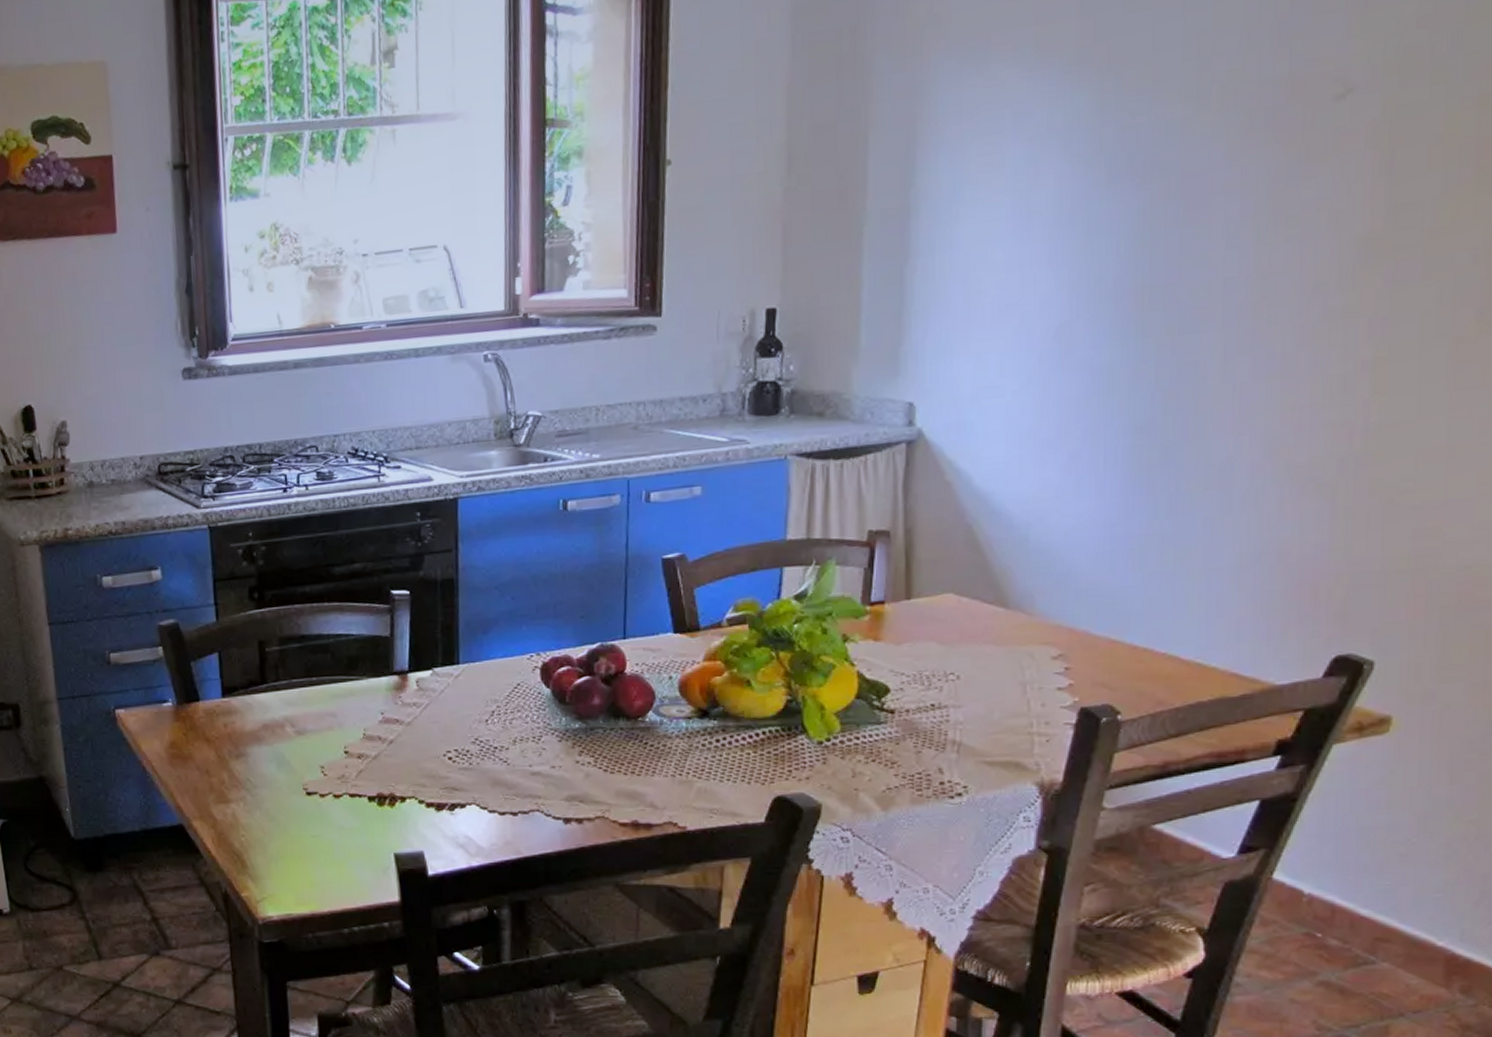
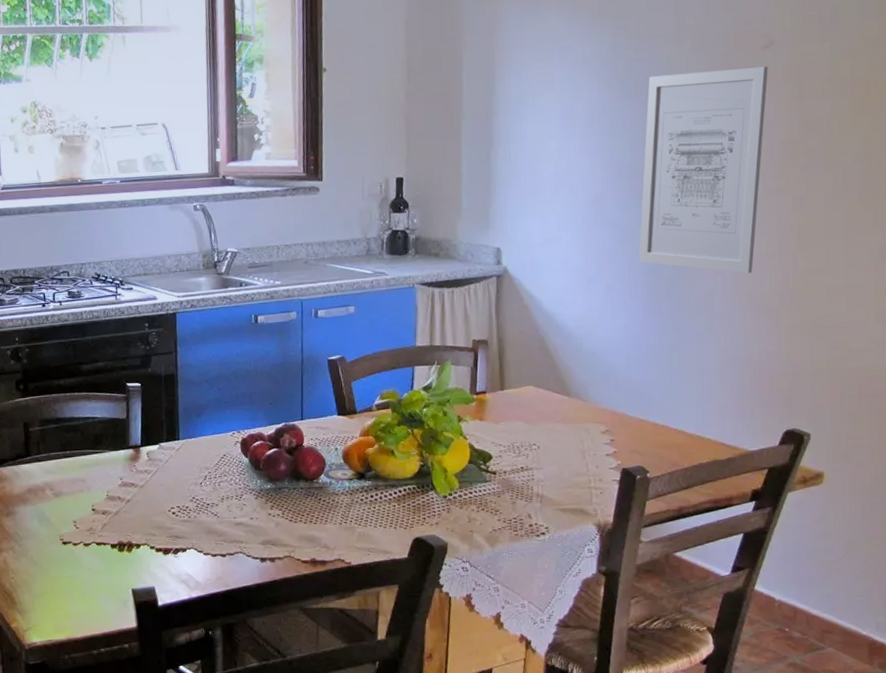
wall art: none [1120,125,1341,432] -> present [638,66,768,274]

